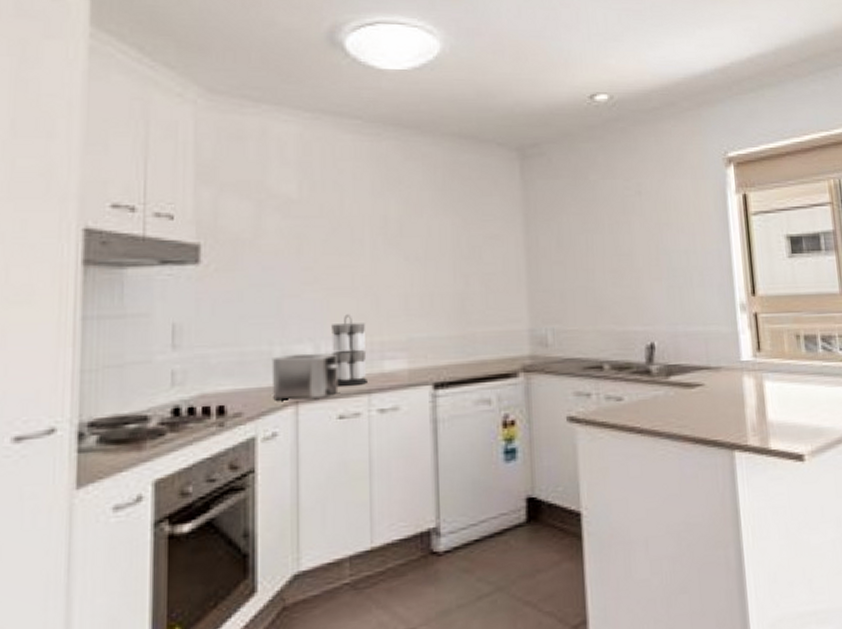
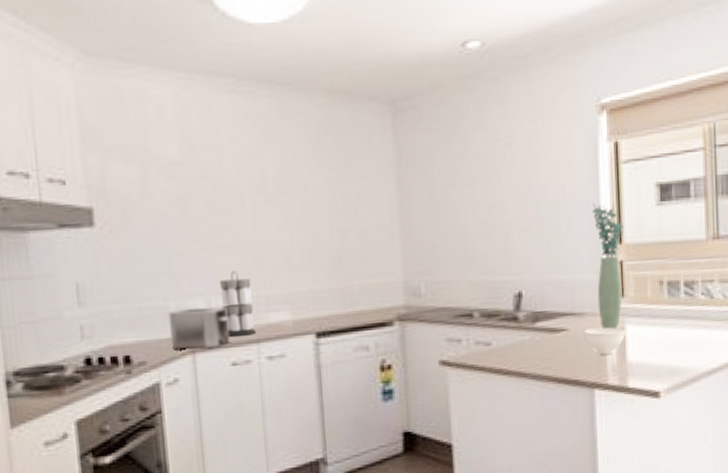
bowl: none [721,383,765,413] -> present [584,327,626,355]
vase: none [723,253,759,386] -> present [591,202,623,330]

